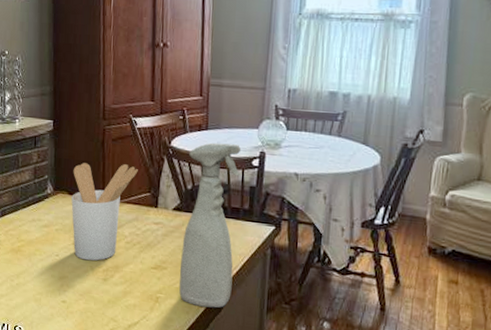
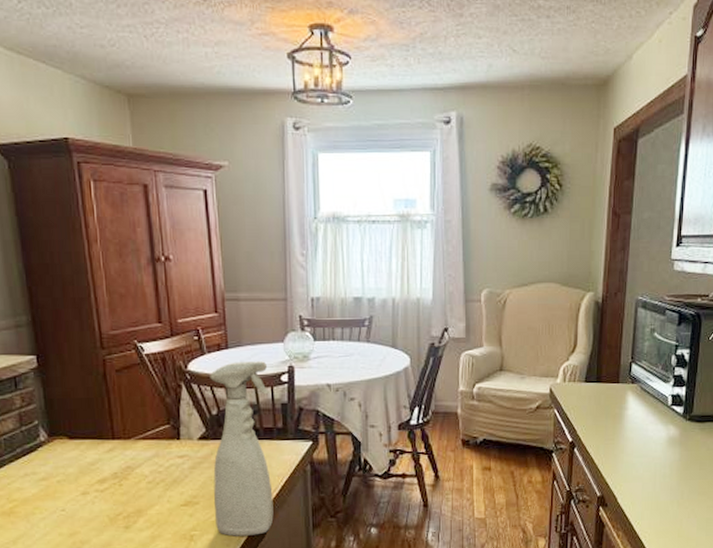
utensil holder: present [71,163,138,261] -> none [70,396,152,510]

